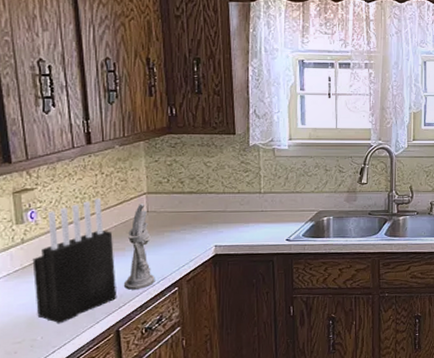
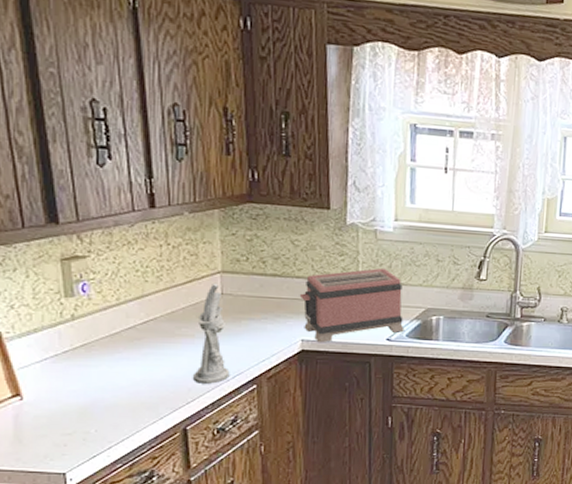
knife block: present [32,198,117,324] -> none [84,273,185,417]
toaster: none [212,179,301,247] -> present [299,267,404,343]

